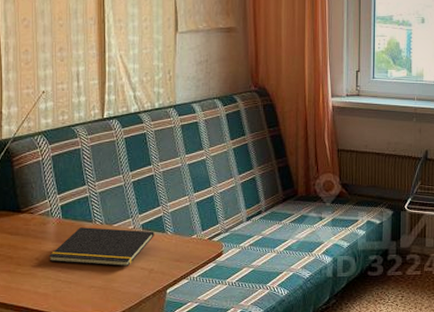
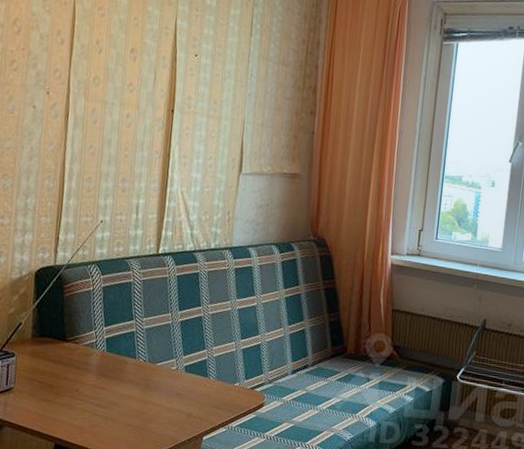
notepad: present [49,227,154,267] -> none [88,363,197,408]

